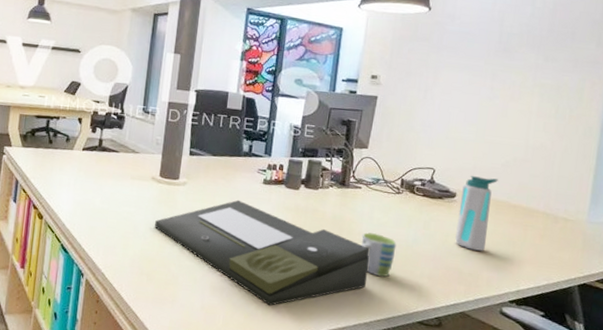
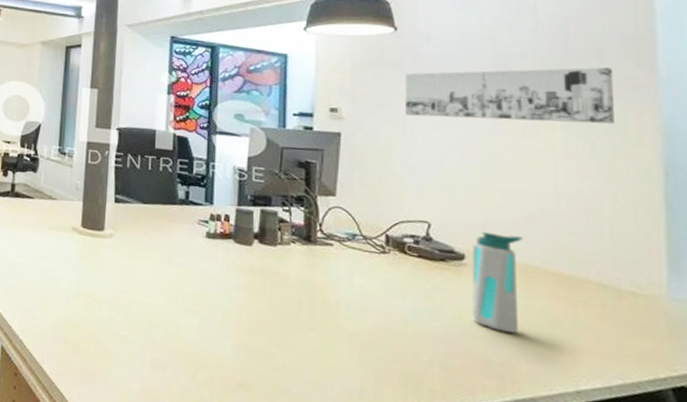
document tray: present [155,199,370,306] -> none [79,256,355,393]
mug: present [361,232,397,277] -> none [341,302,390,363]
wall art: none [428,46,581,92] -> present [405,67,614,124]

